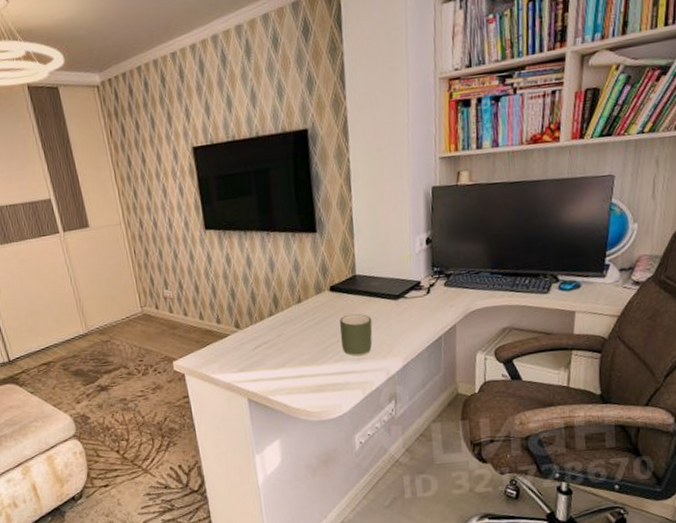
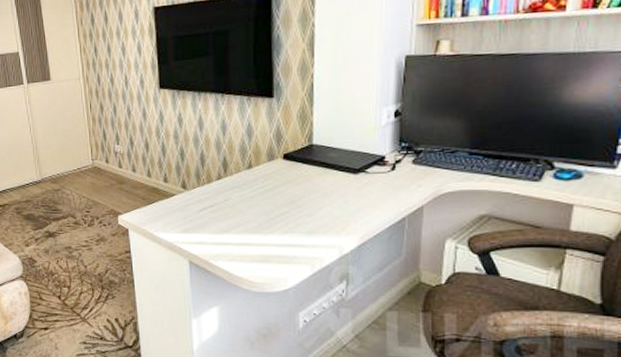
mug: present [340,314,373,356] -> none [292,185,327,230]

